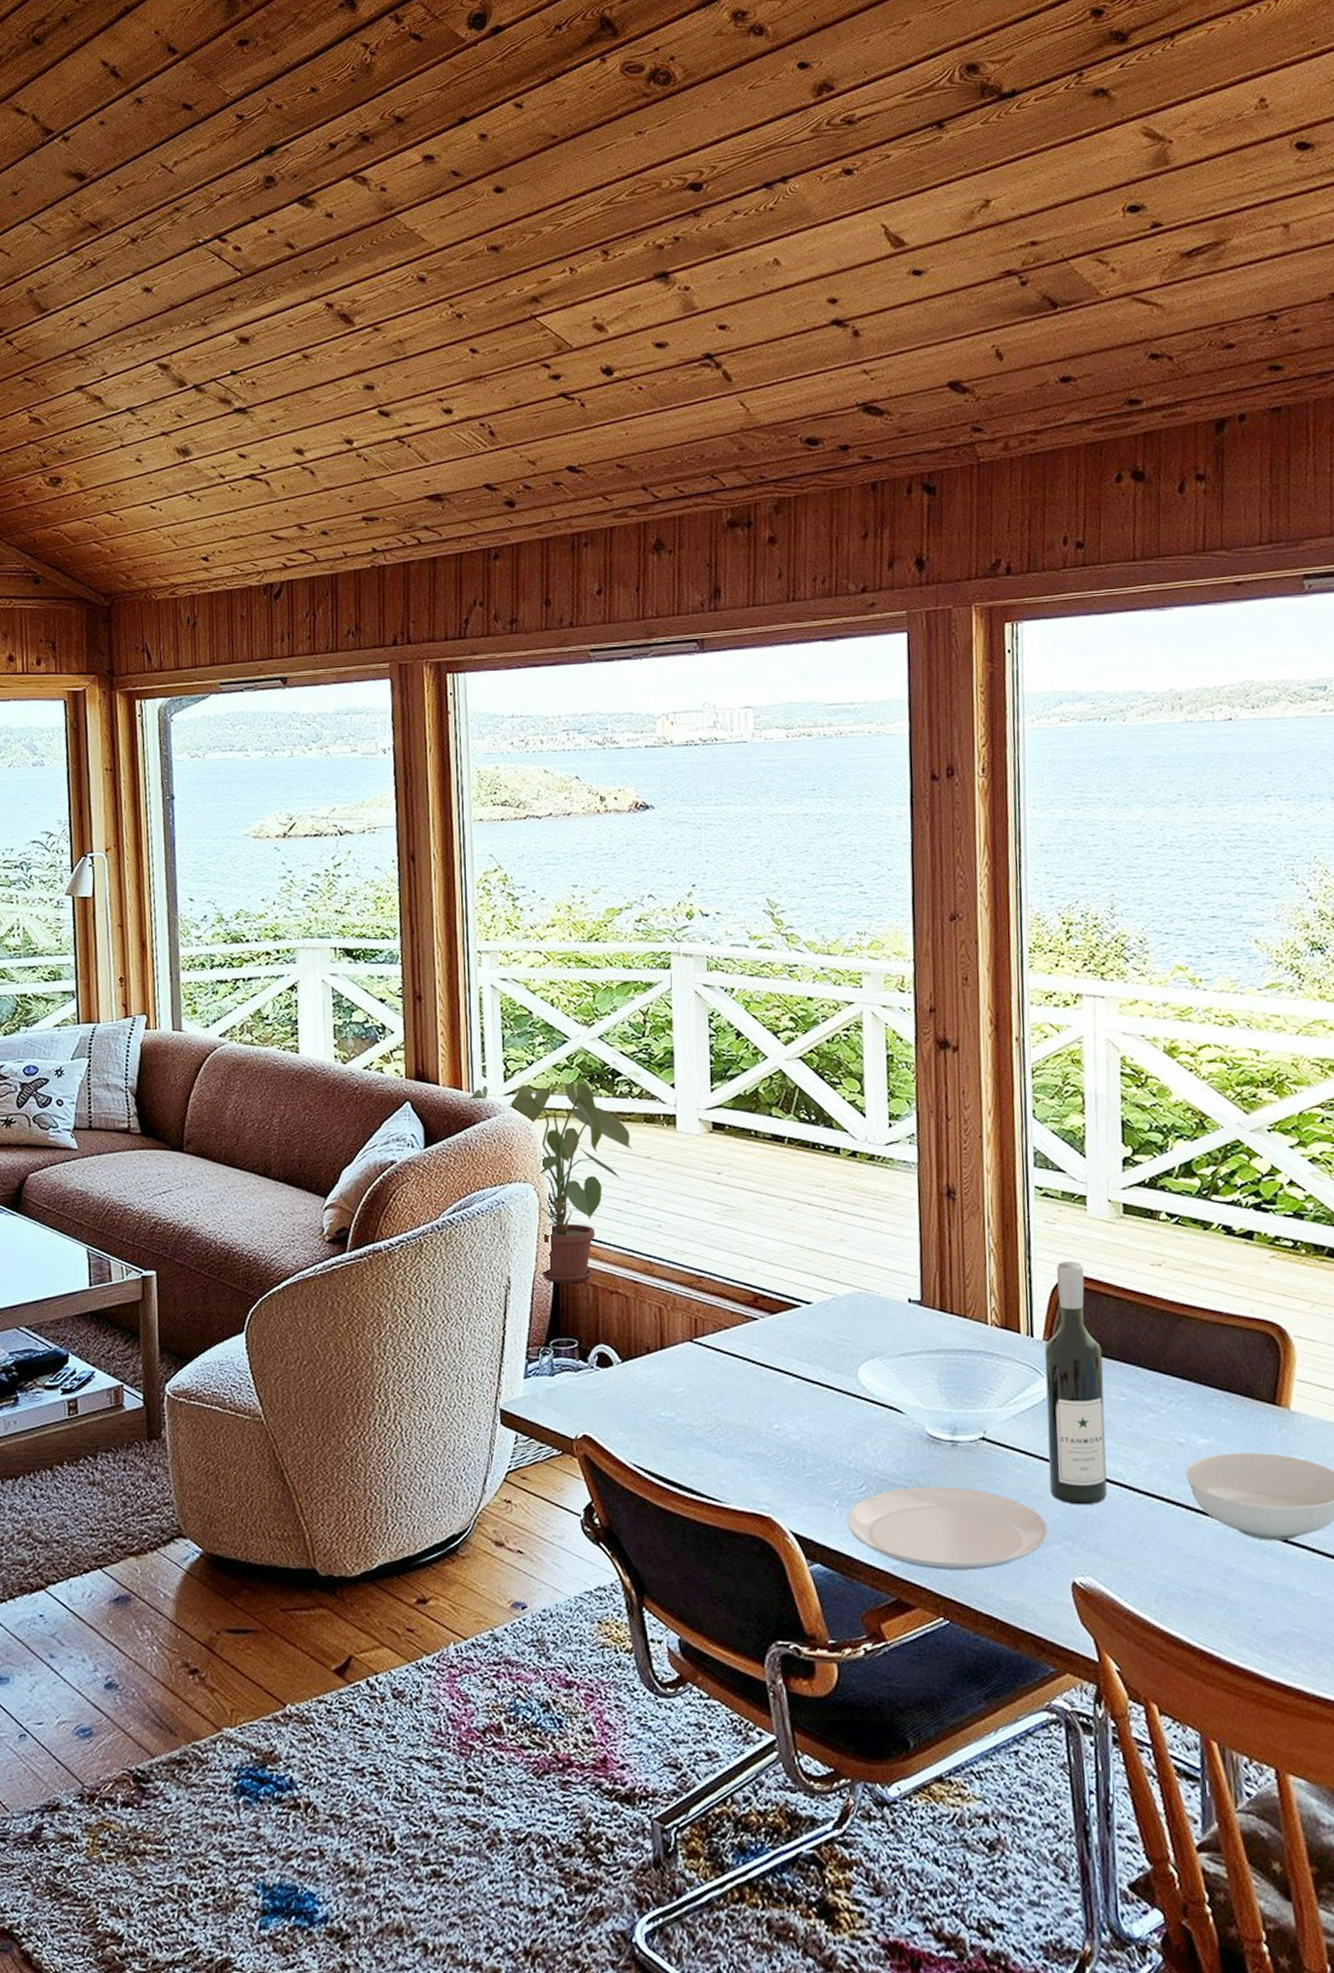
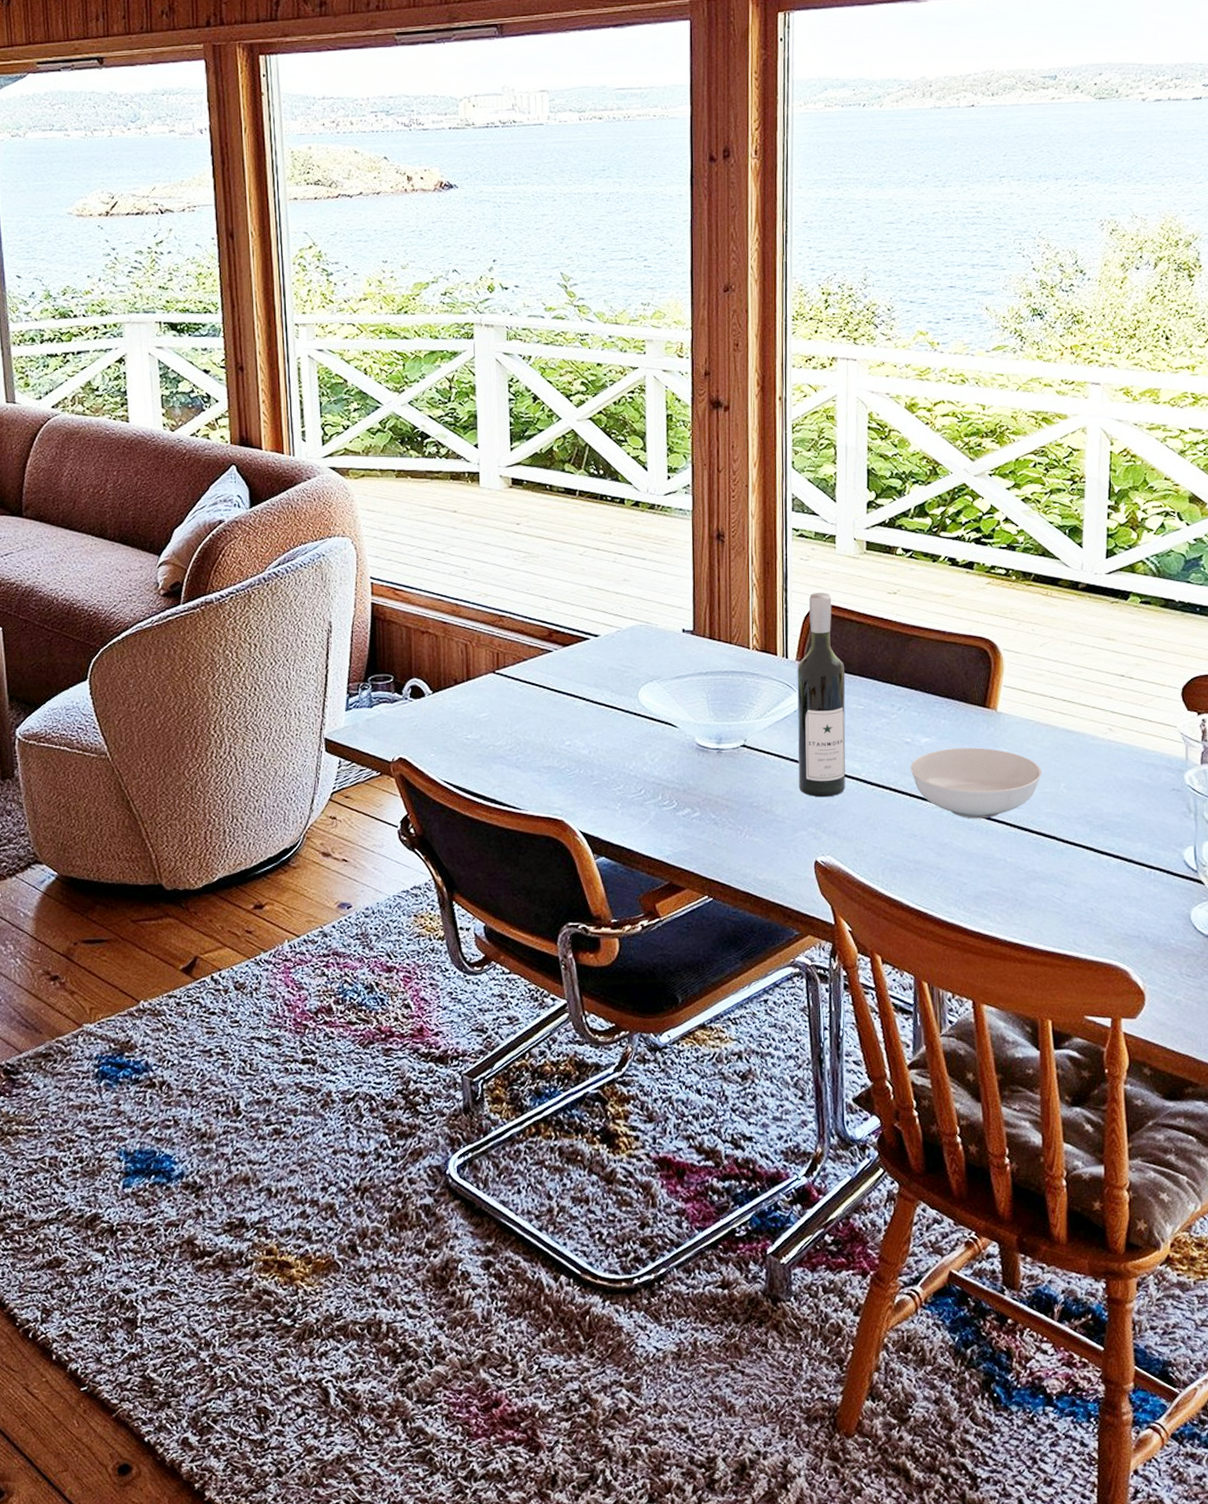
house plant: present [469,1082,633,1284] -> none [290,444,441,626]
plate: present [847,1486,1048,1570] -> none [628,787,796,857]

